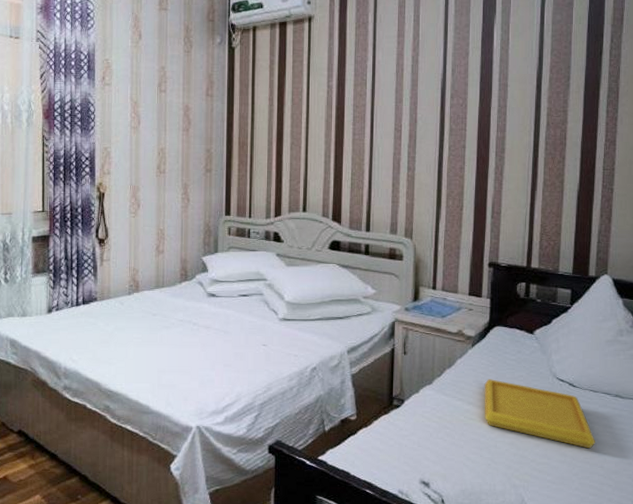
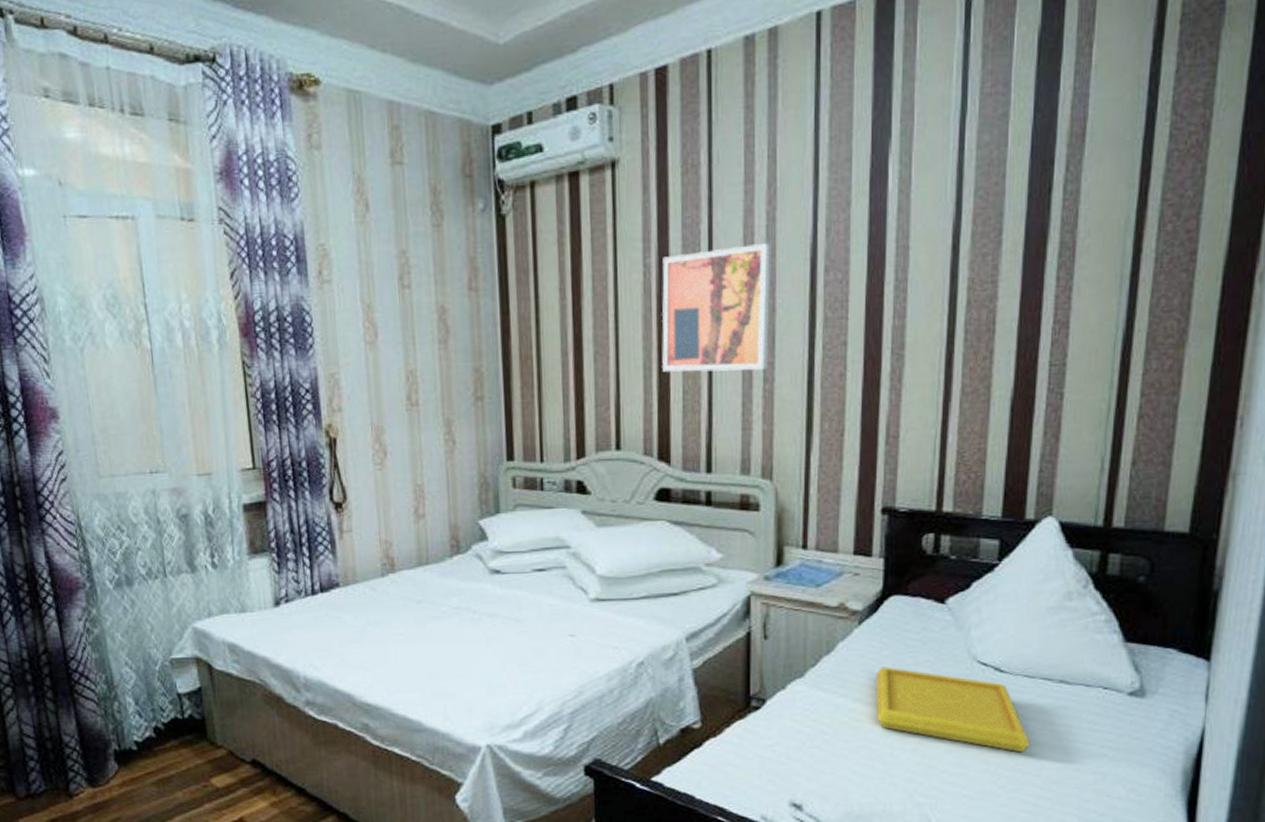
wall art: none [338,76,415,162] -> present [662,242,771,372]

